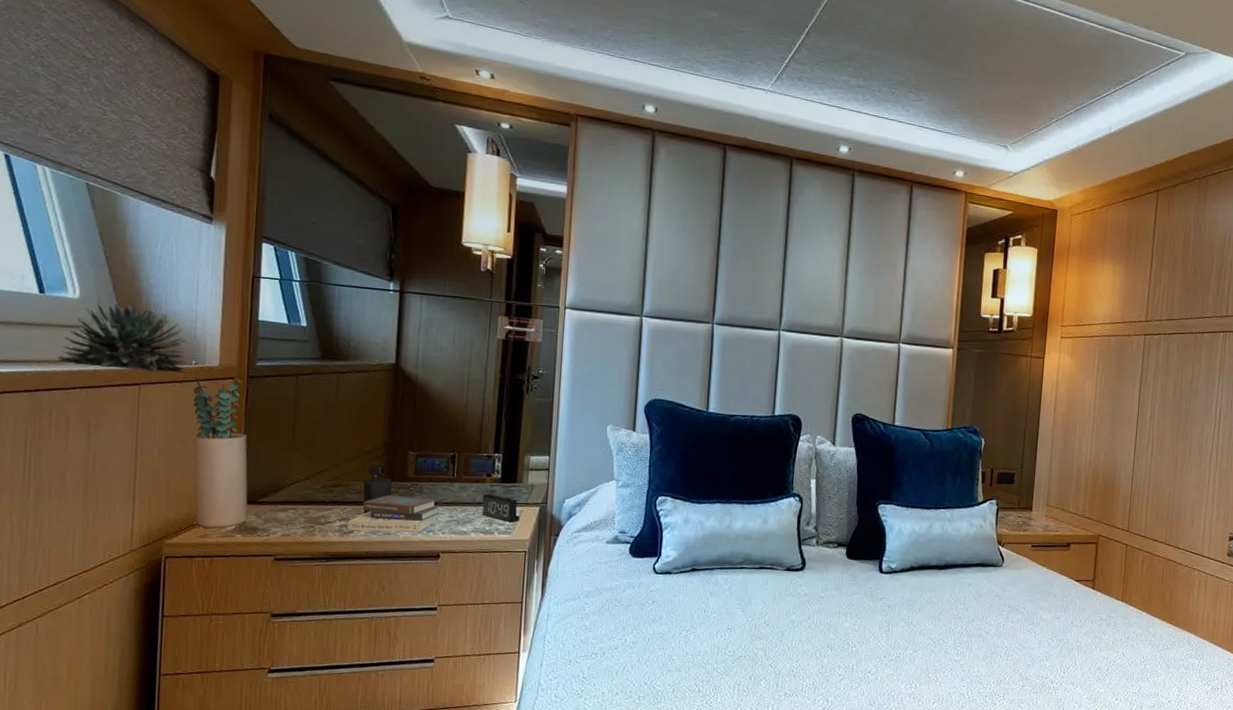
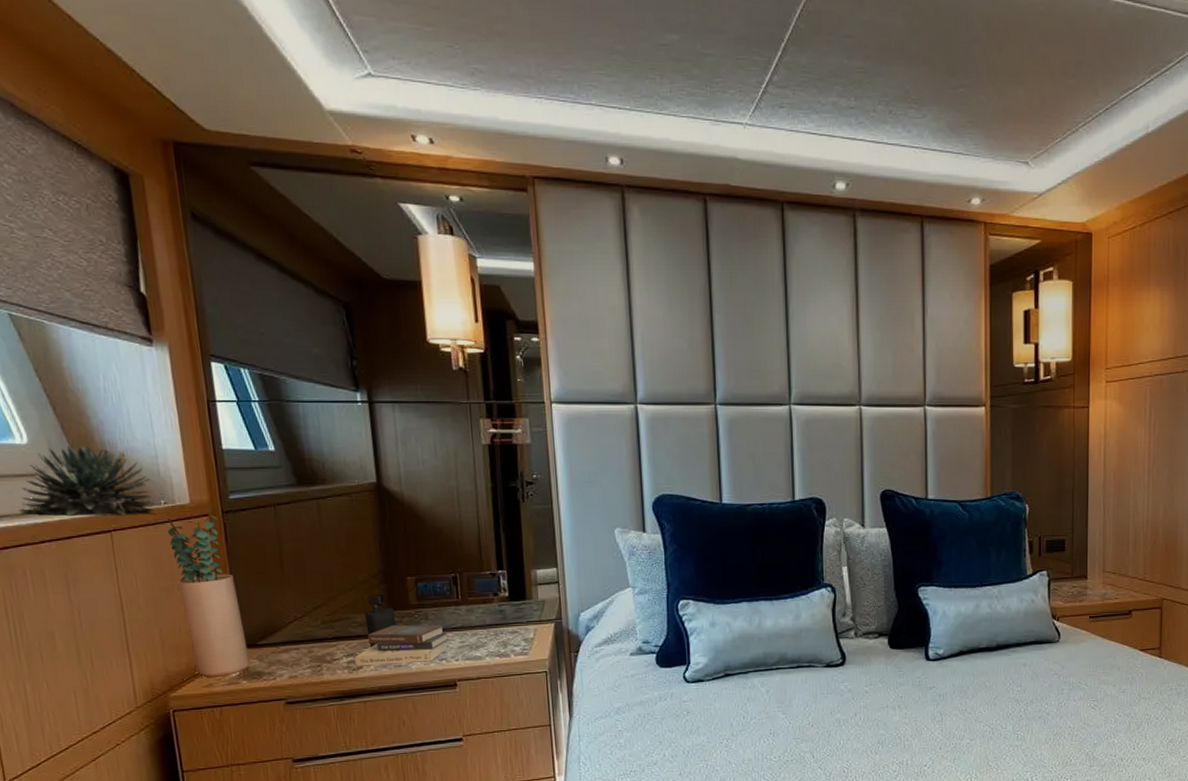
alarm clock: present [482,494,520,522] -> none [492,614,535,642]

